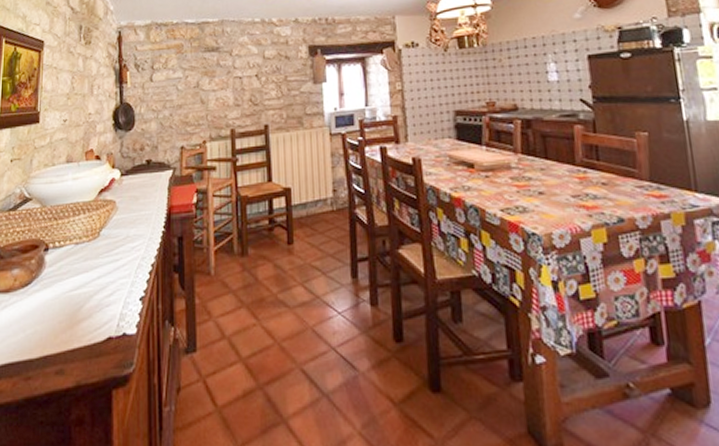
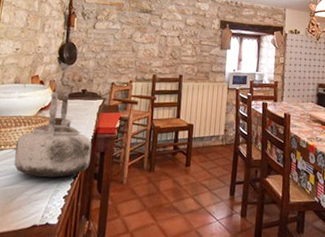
kettle: none [76,166,167,275] -> present [14,91,92,177]

